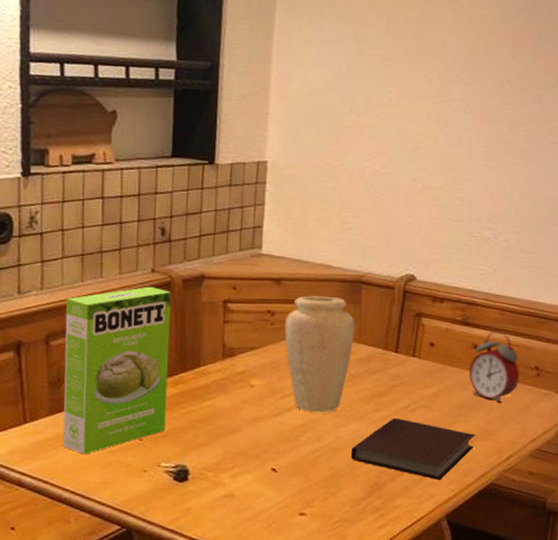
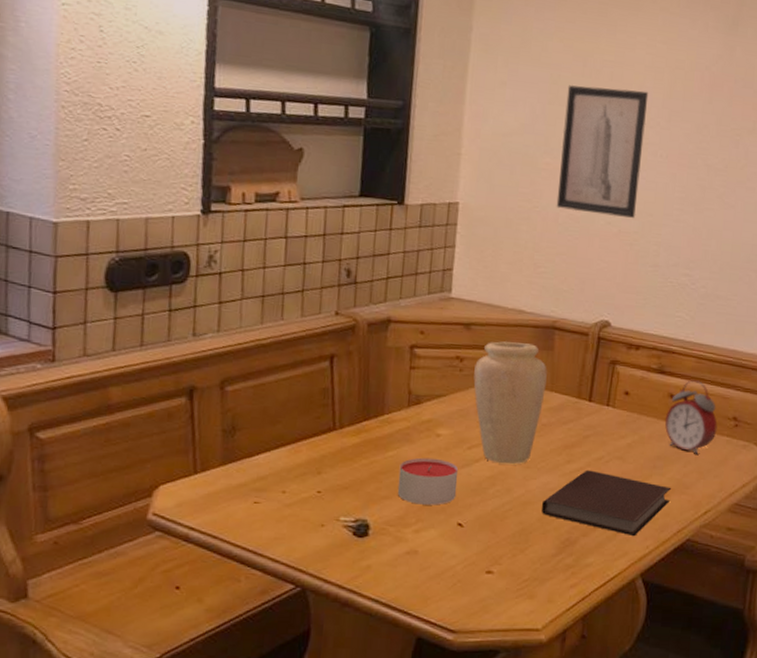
cake mix box: present [63,286,172,455] -> none [235,330,356,508]
candle: none [214,407,272,452] -> present [397,457,459,505]
wall art: none [362,43,452,174] -> present [556,85,649,218]

